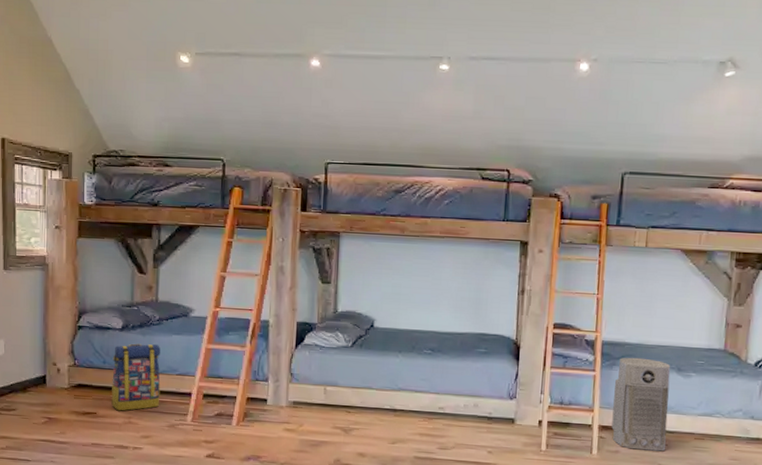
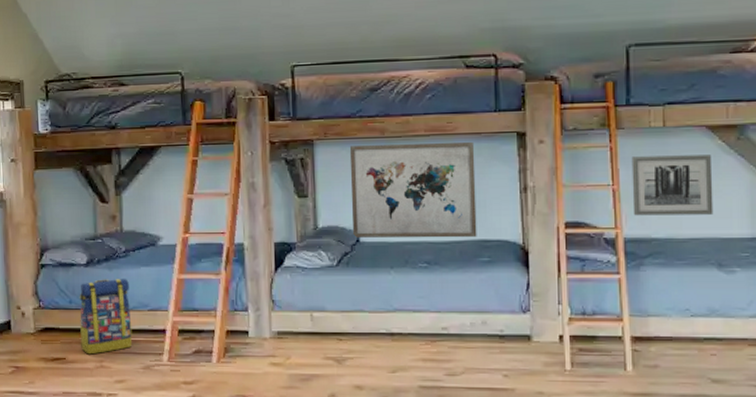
wall art: none [369,241,483,331] -> present [349,142,477,238]
air purifier: present [611,357,671,452] -> none [644,254,715,363]
wall art: none [612,271,682,326] -> present [631,155,714,216]

